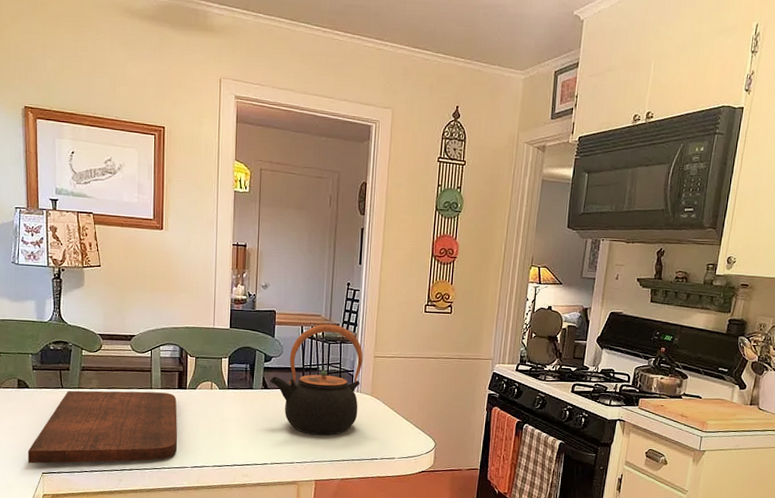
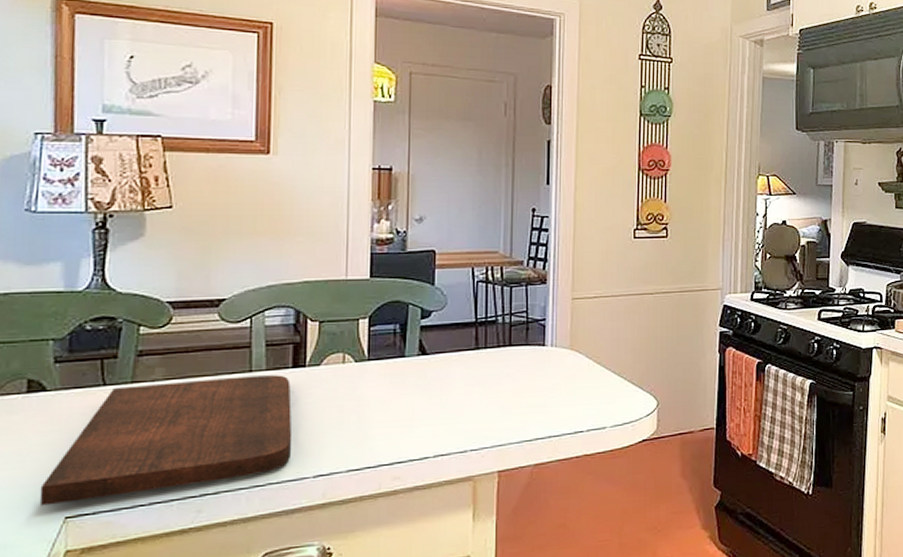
teapot: present [269,324,363,435] -> none [428,262,557,409]

